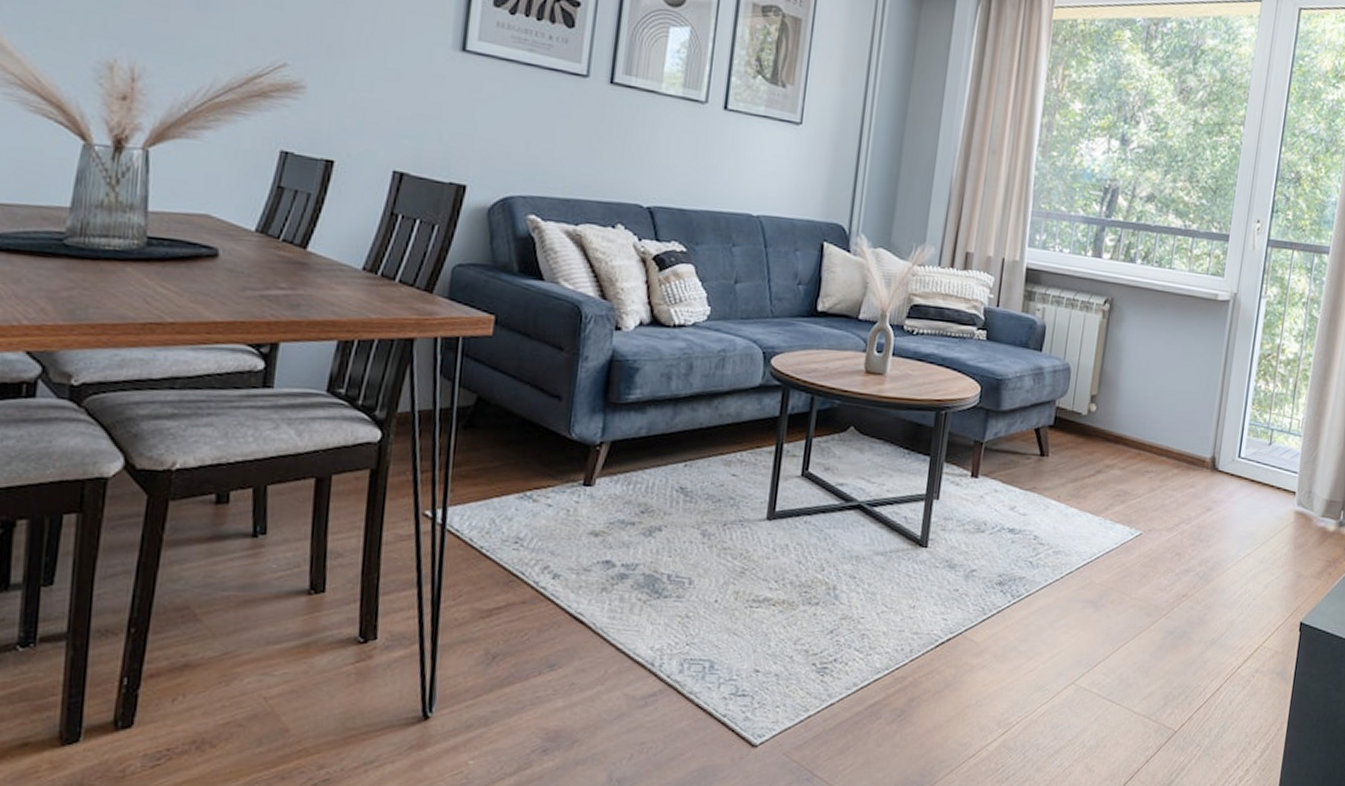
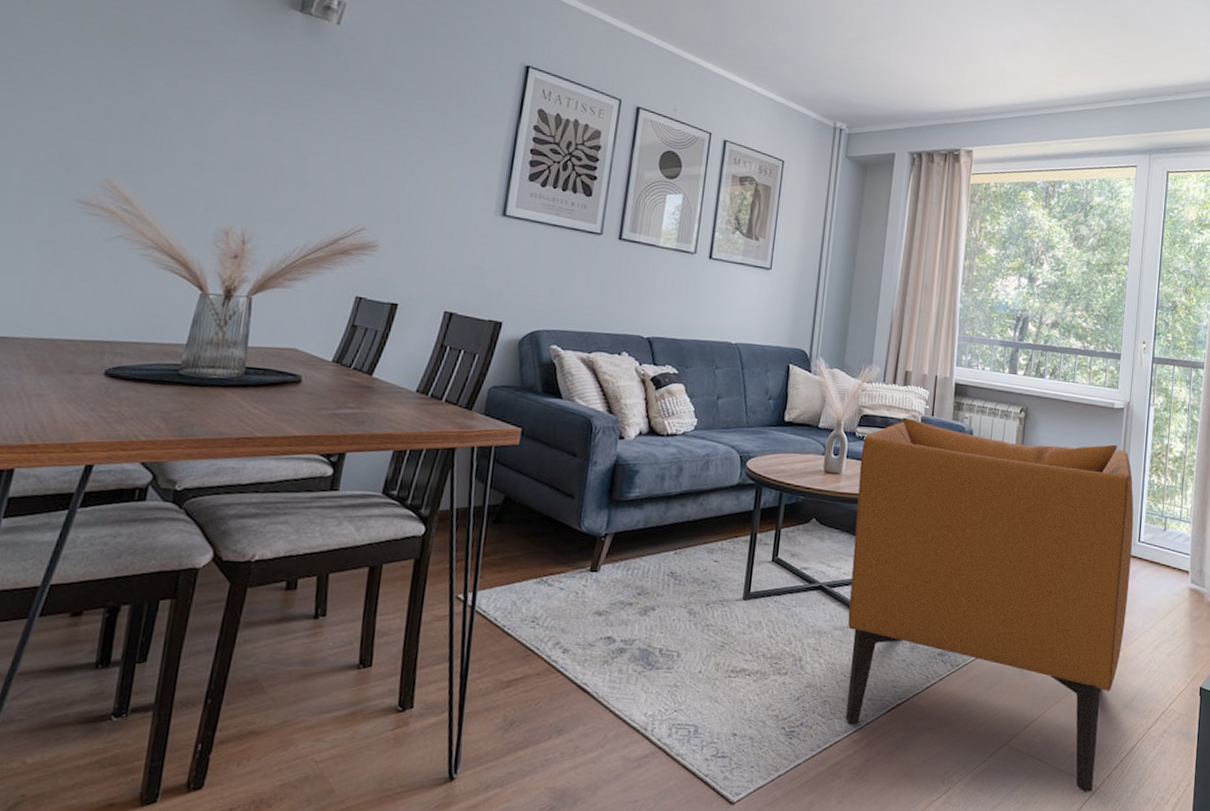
armchair: none [886,308,1236,737] -> present [845,417,1134,793]

